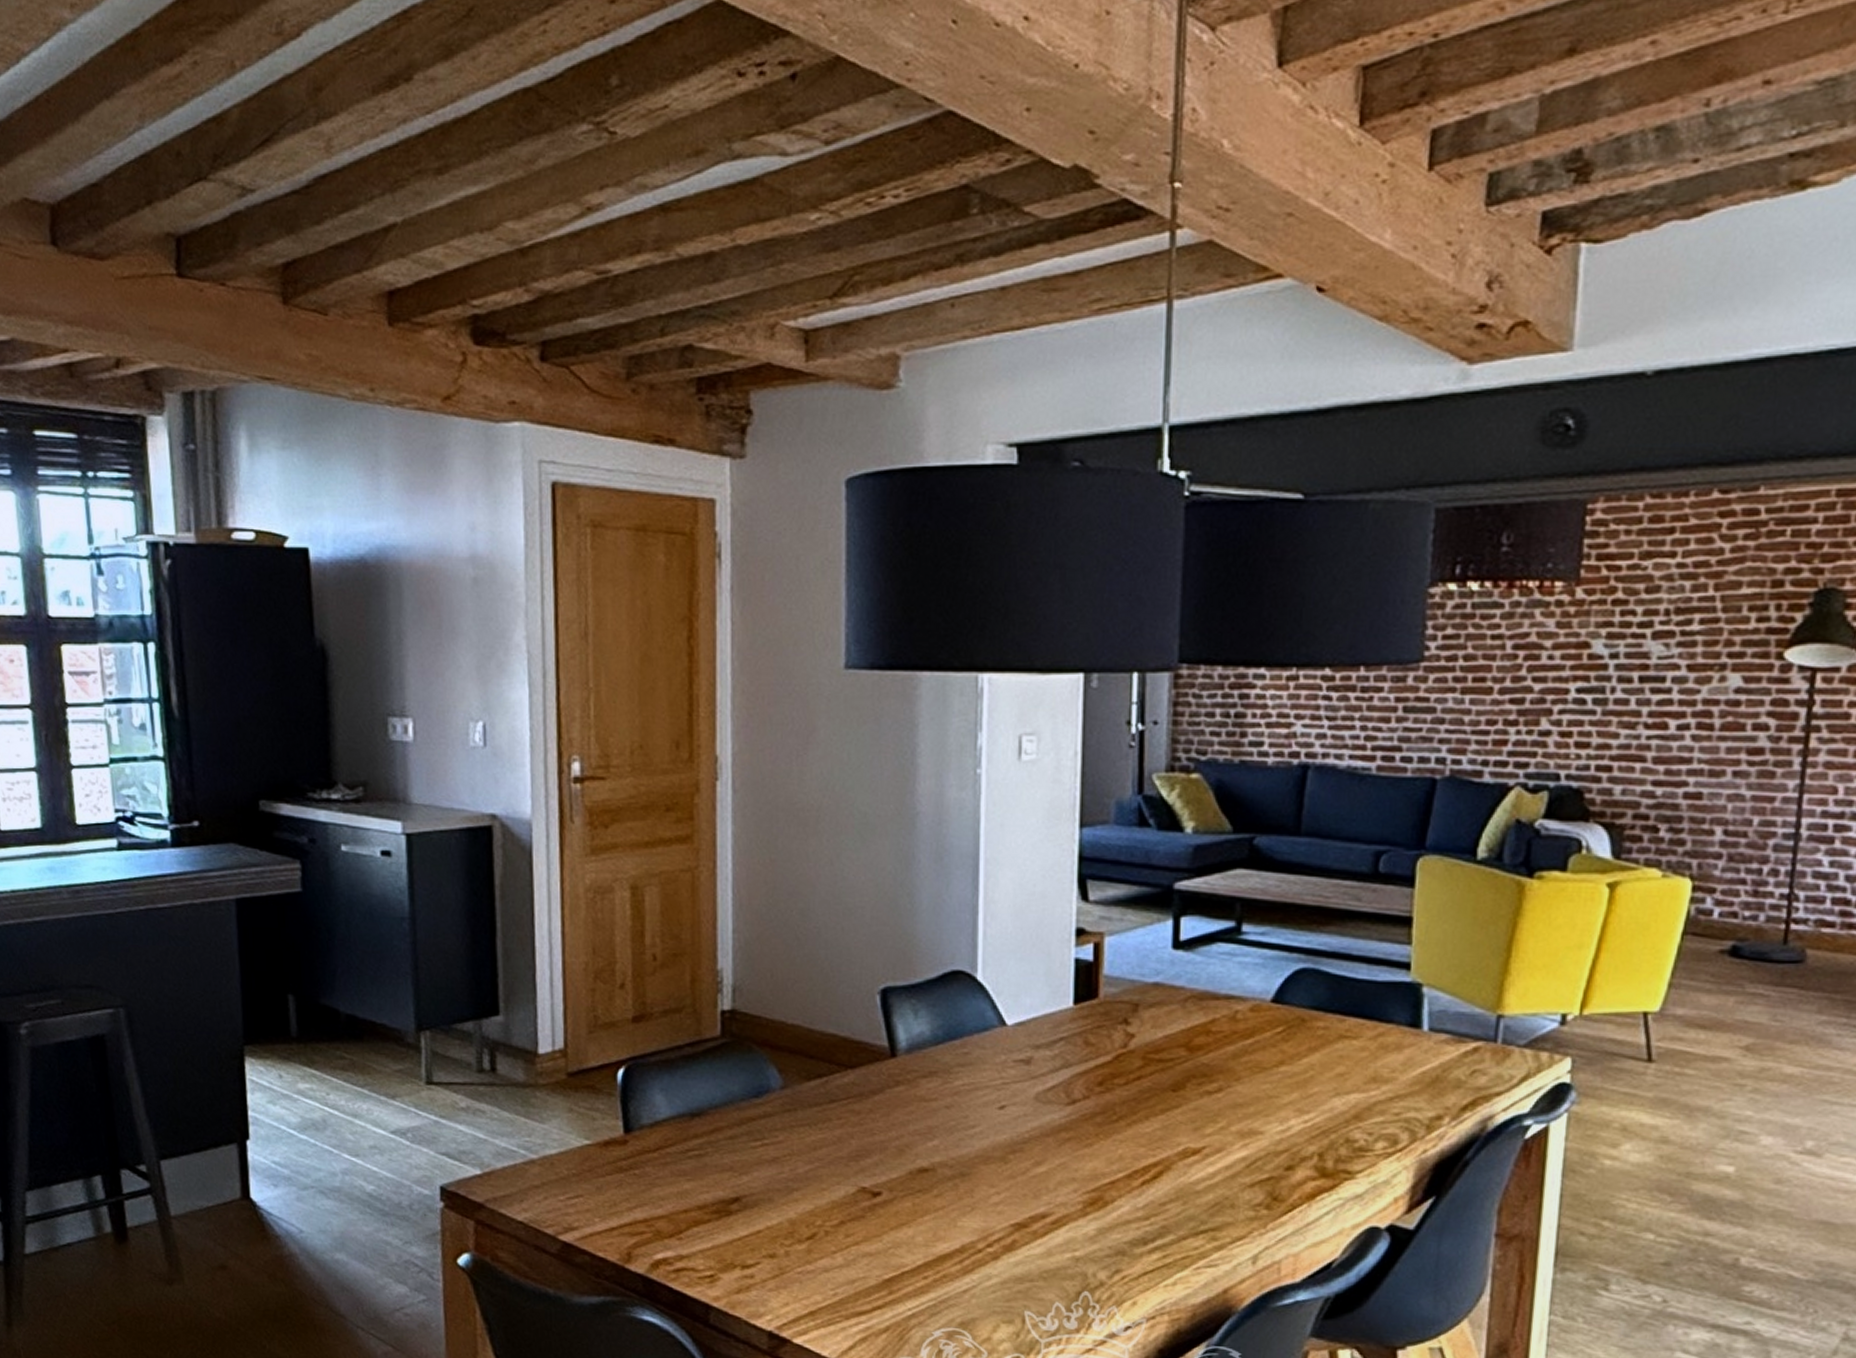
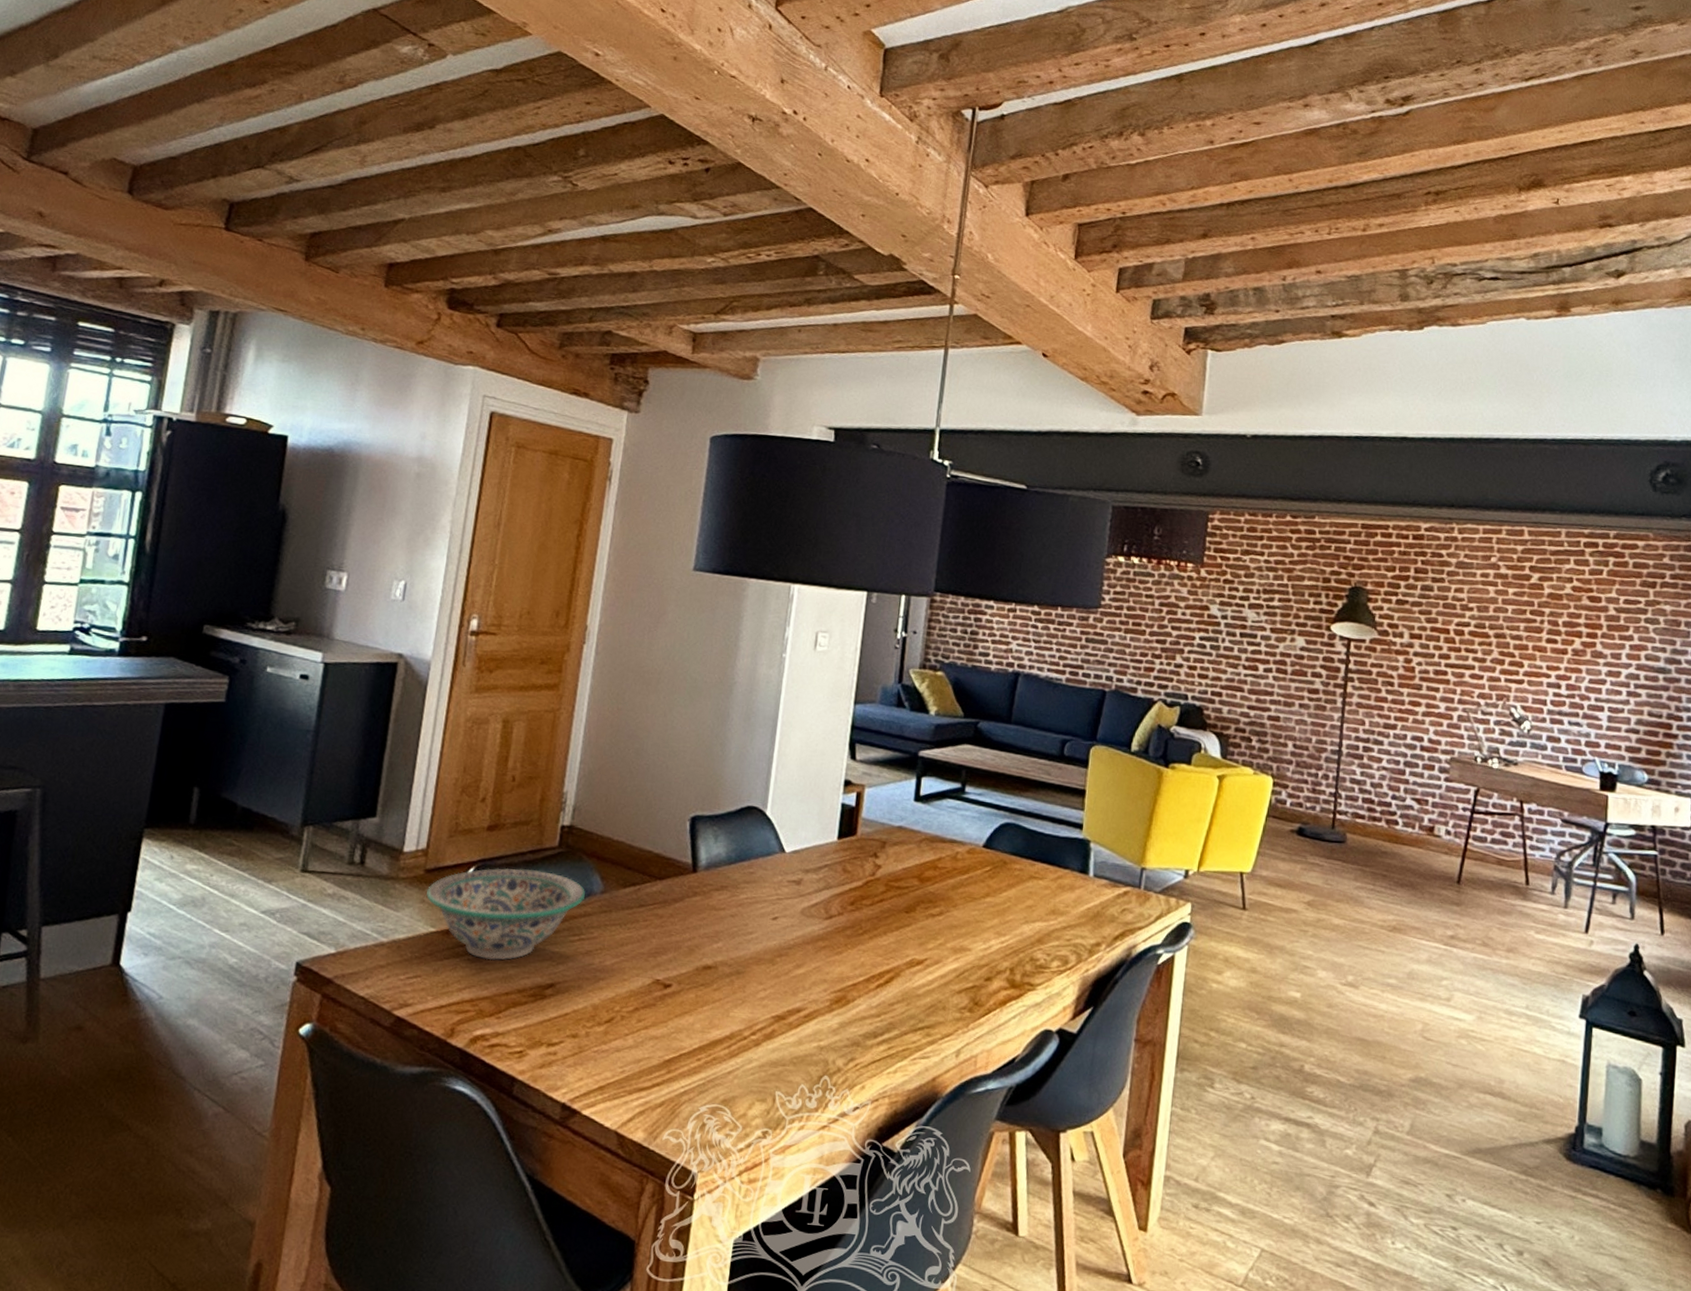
decorative bowl: none [572,1065,761,1174] -> present [426,868,585,961]

